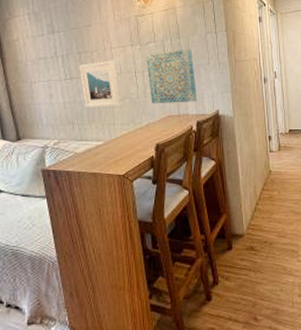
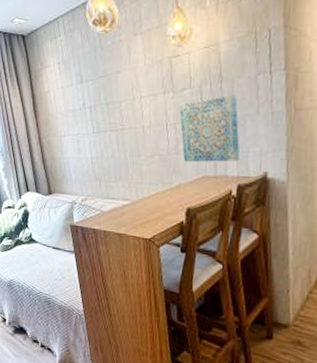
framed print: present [79,60,121,108] -> none [107,111,149,164]

